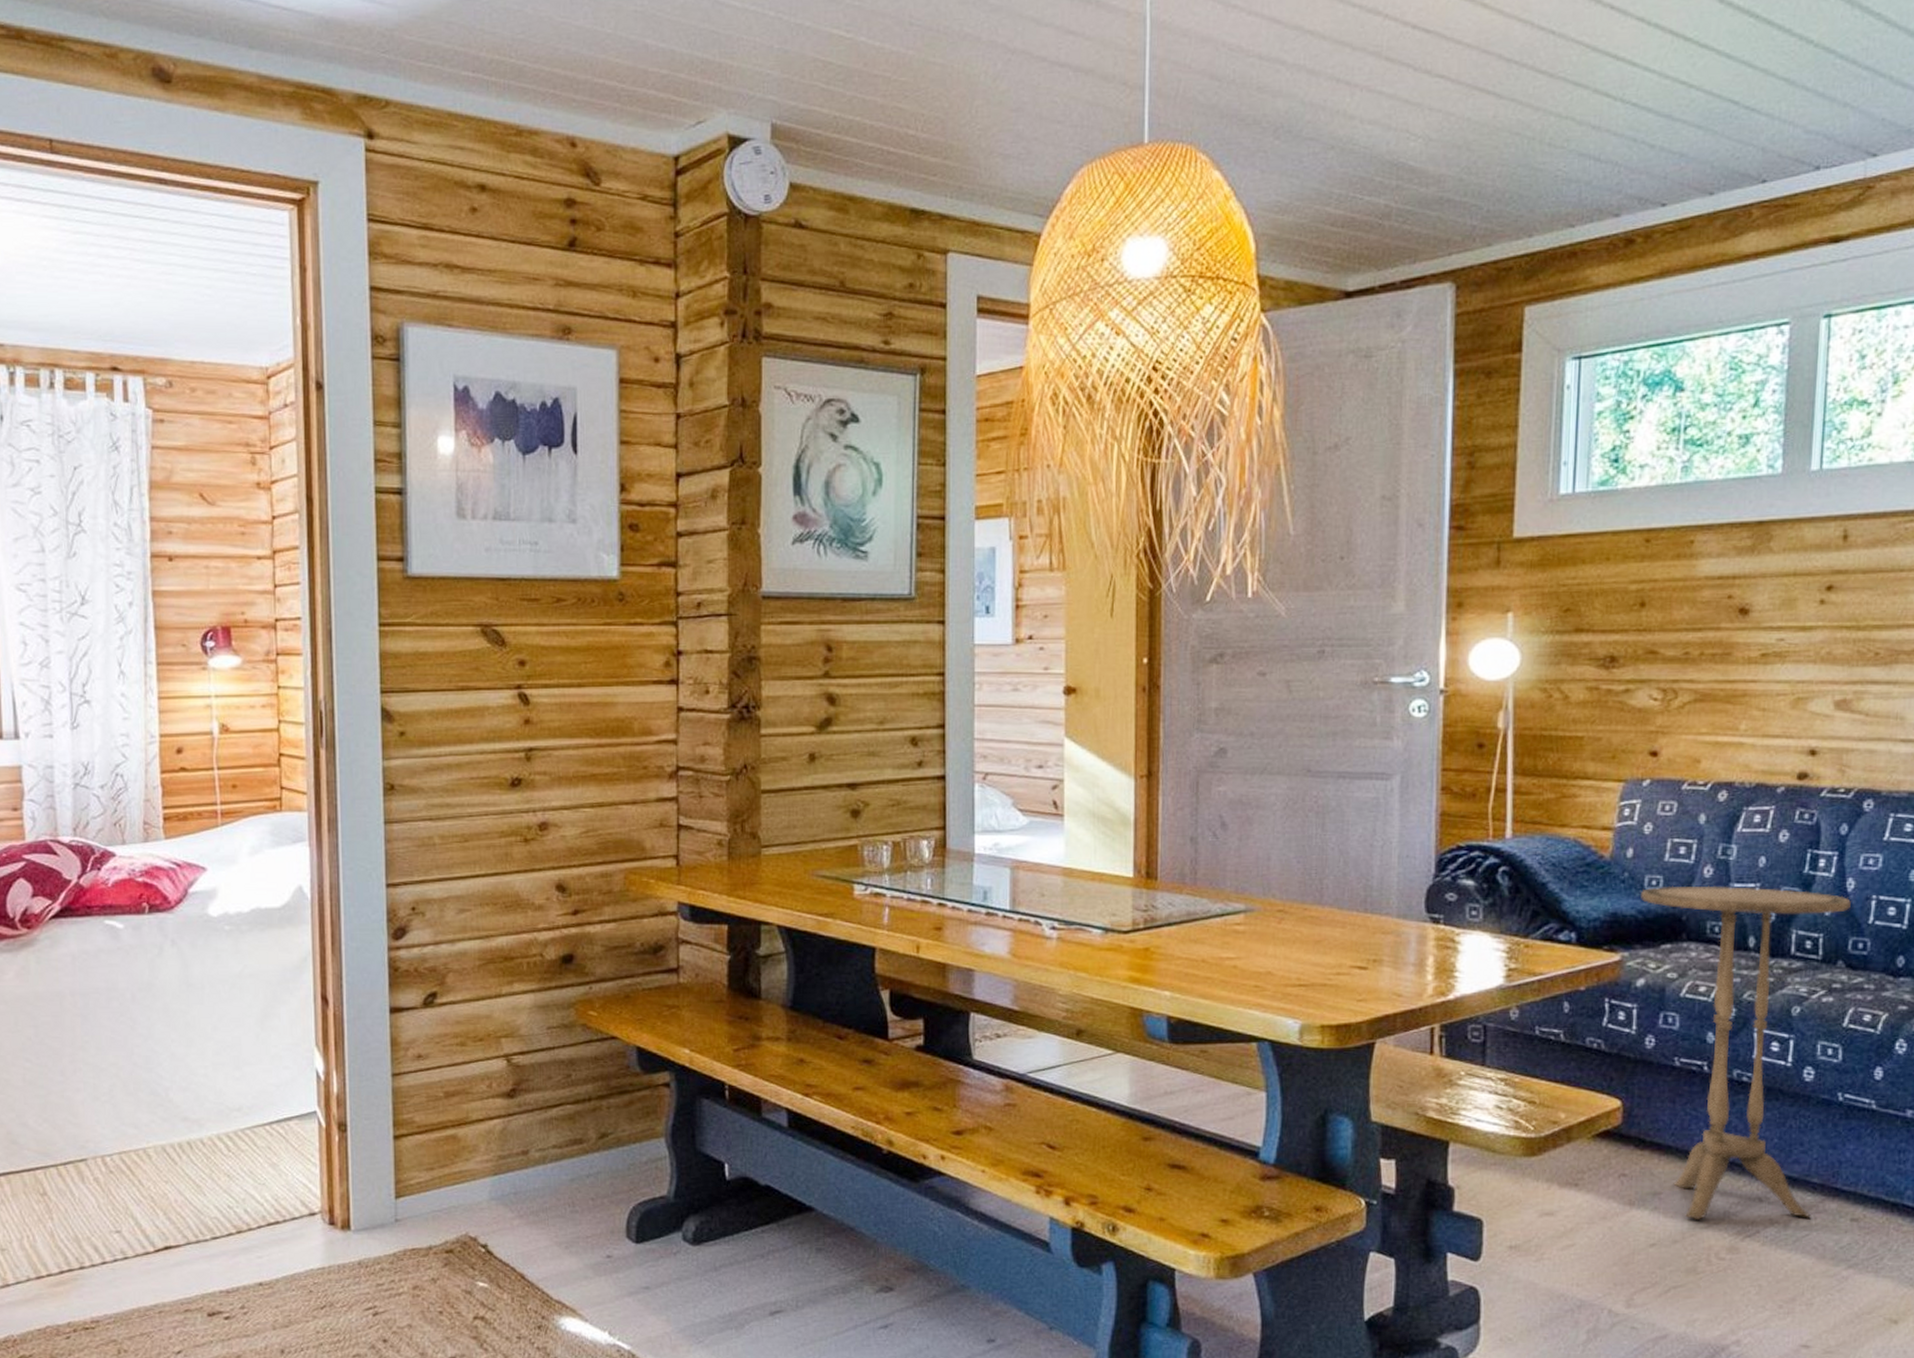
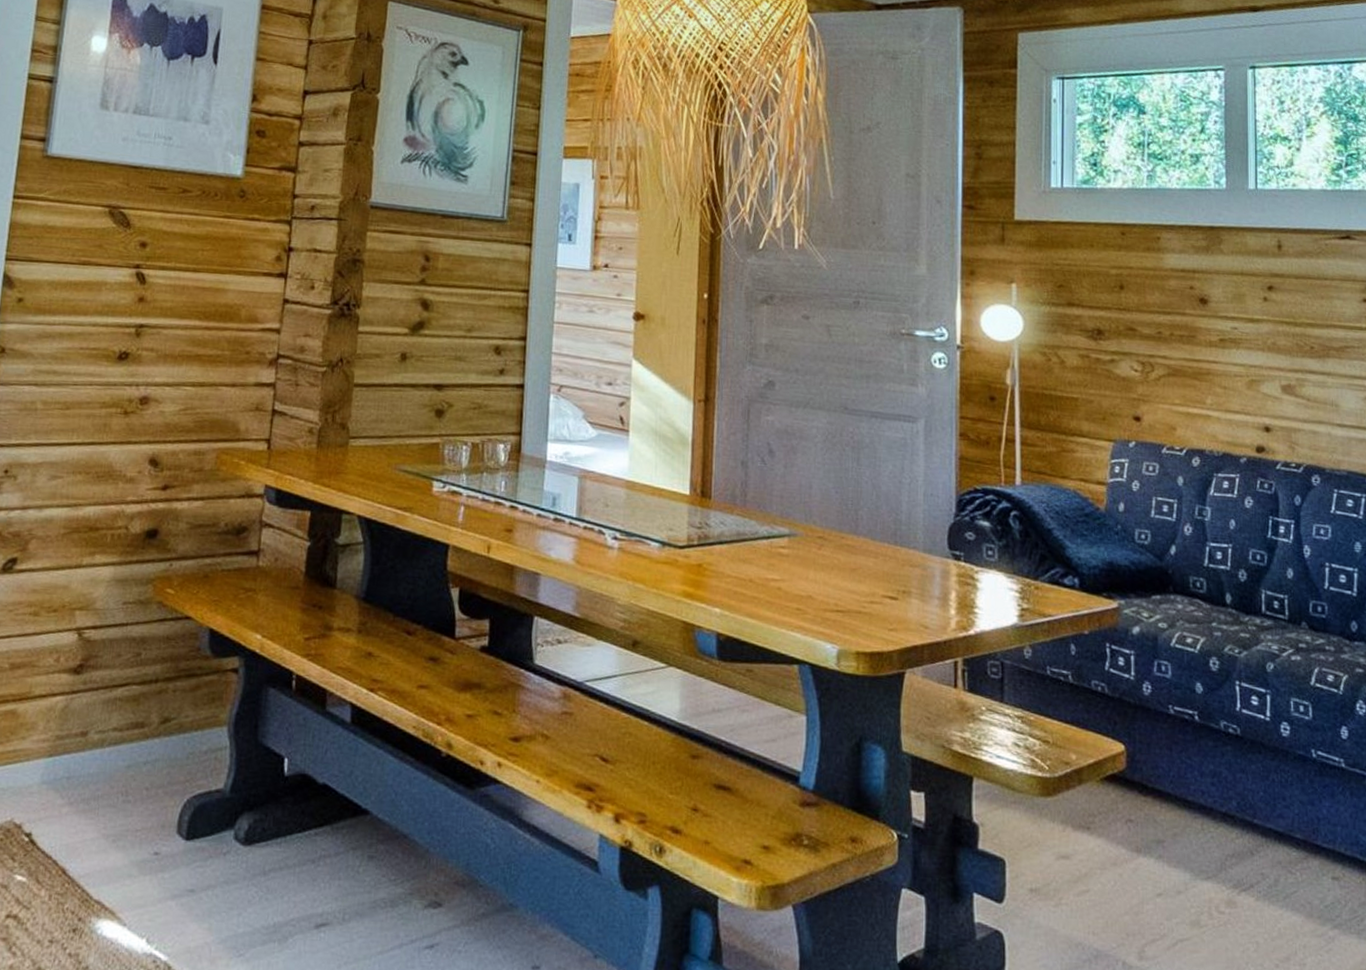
side table: present [1641,885,1851,1220] -> none [1133,540,1309,875]

